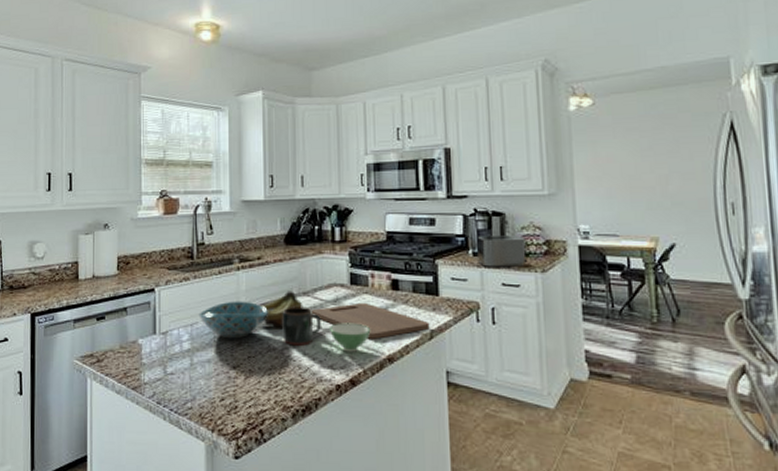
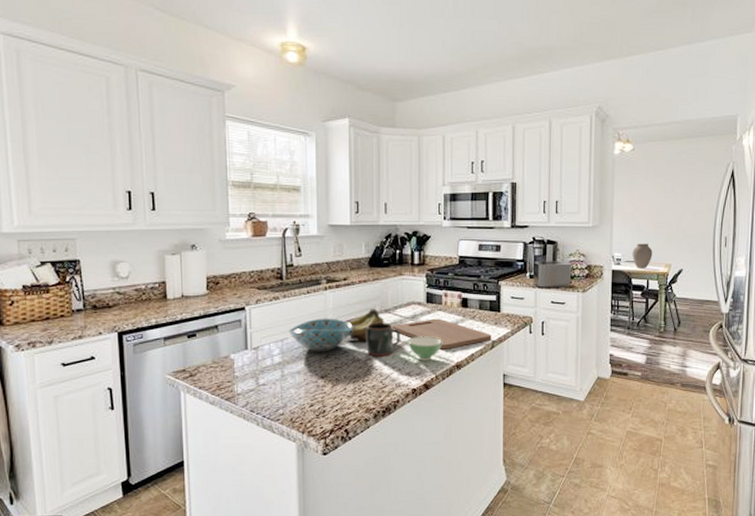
vase: none [603,213,632,245] -> present [632,243,653,270]

